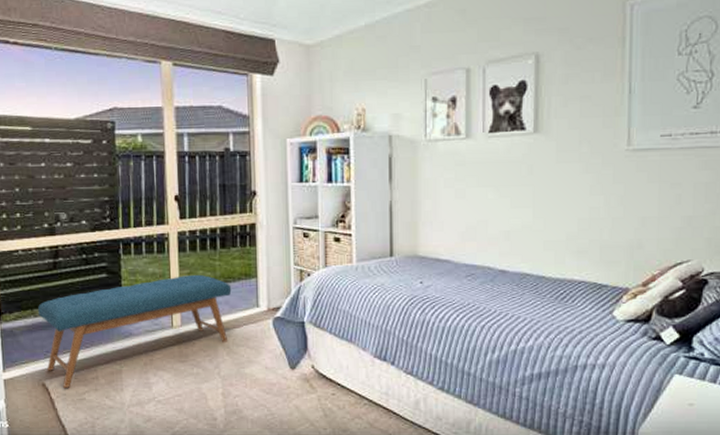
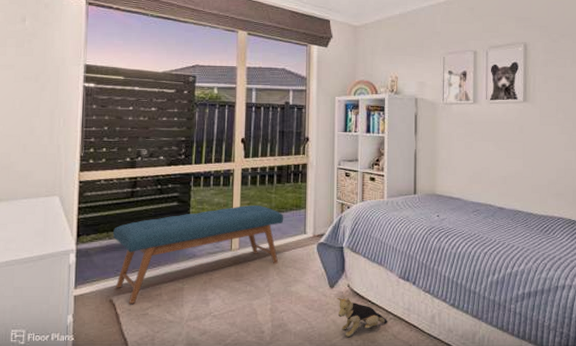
plush toy: none [299,380,361,425] -> present [337,297,387,337]

